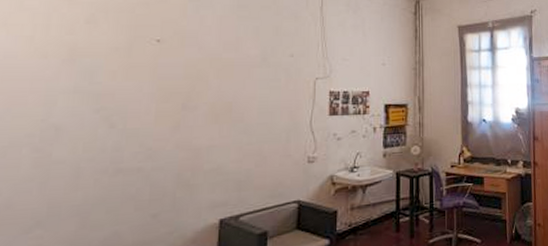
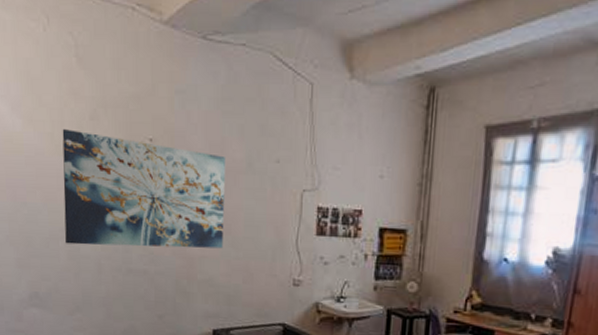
wall art: none [32,32,239,151] -> present [62,129,225,249]

